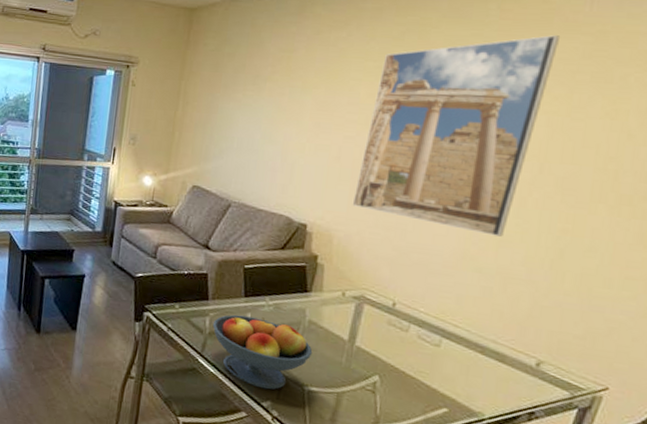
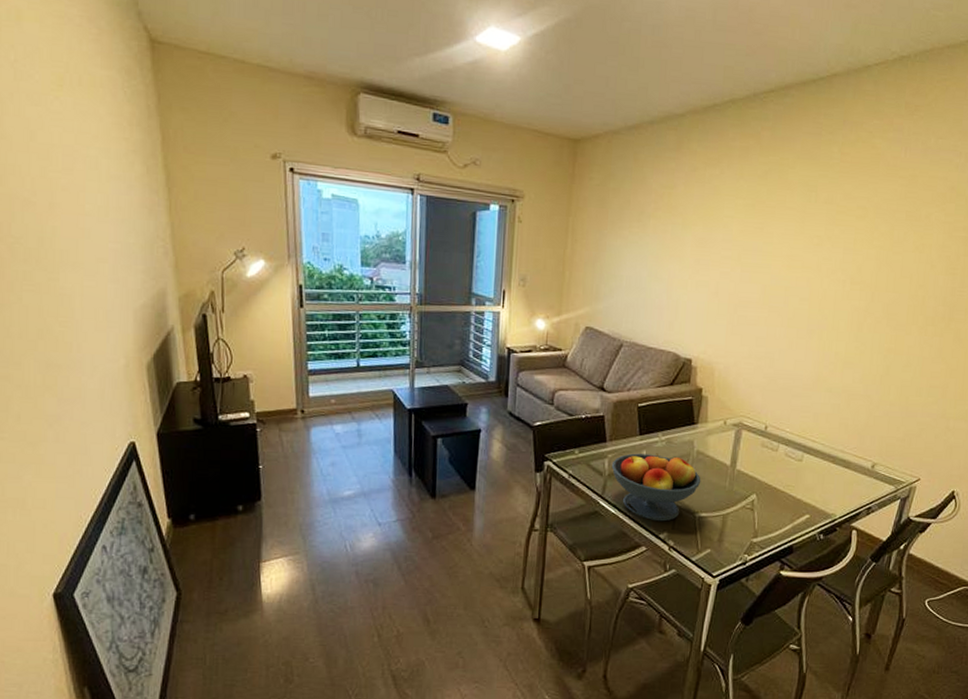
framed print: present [352,35,559,237] -> none [729,178,884,359]

